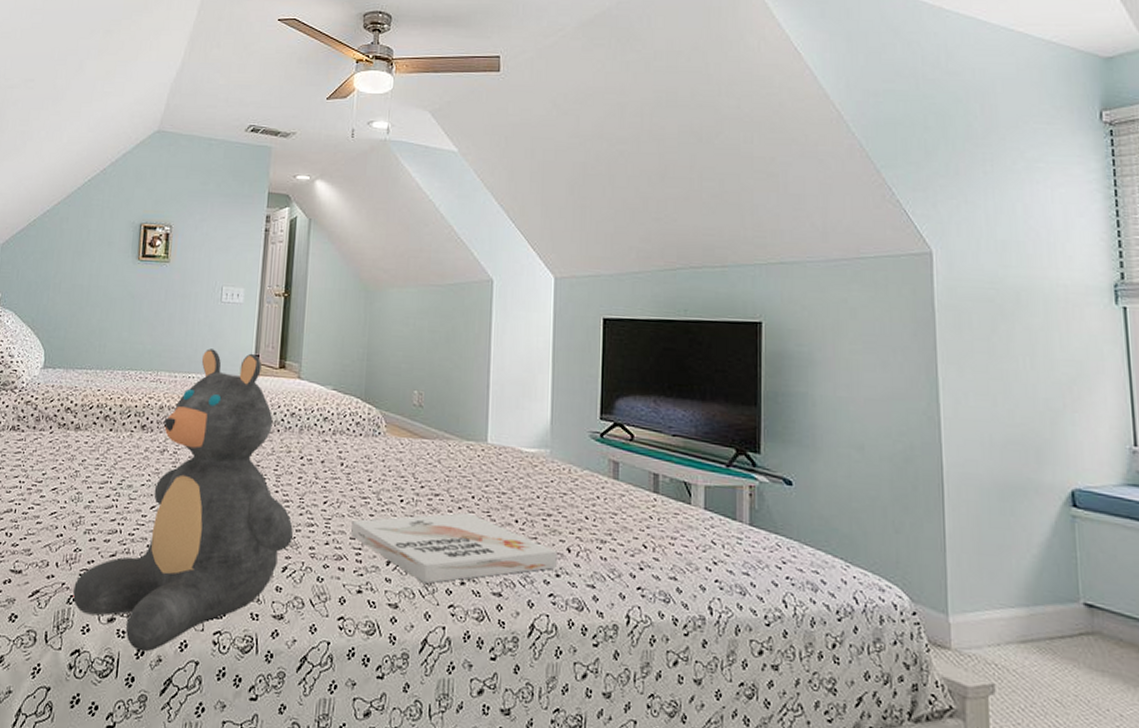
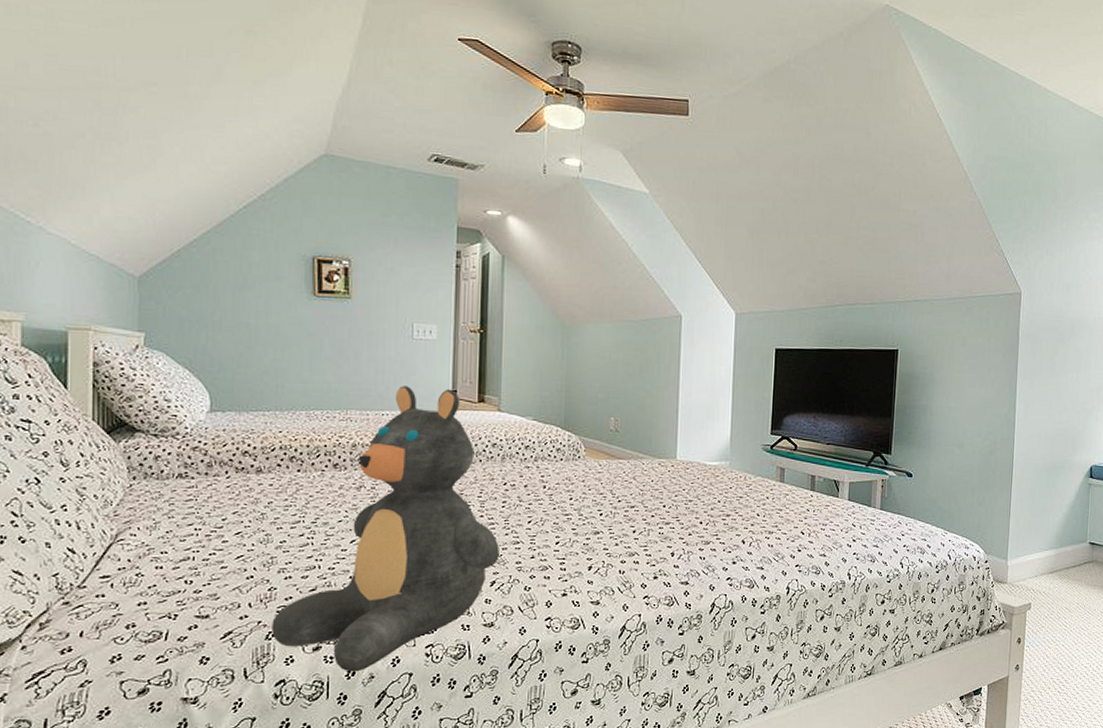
book: present [351,512,557,584] -> none [555,520,734,581]

